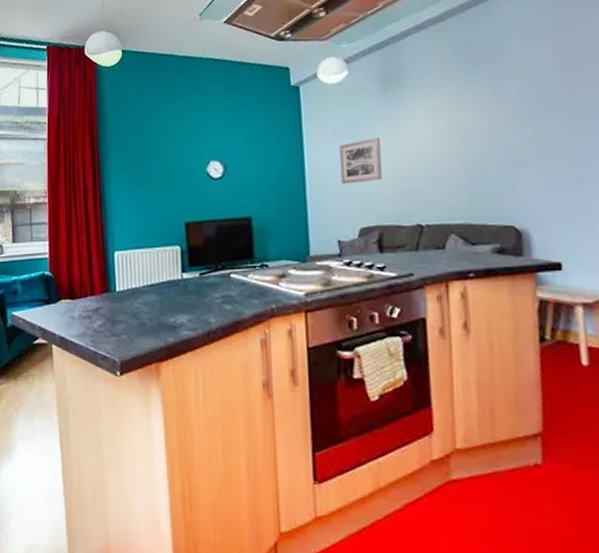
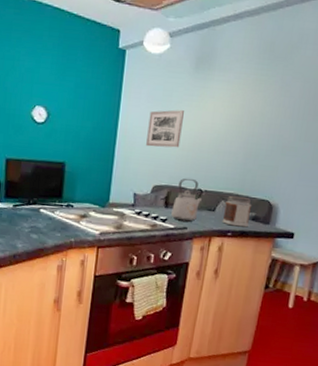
kettle: none [389,213,426,266] -> present [171,178,203,222]
jar: none [456,227,494,264] -> present [222,196,251,227]

